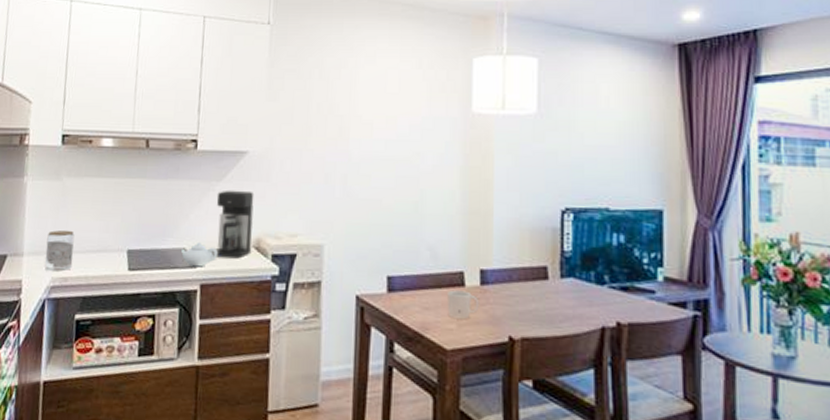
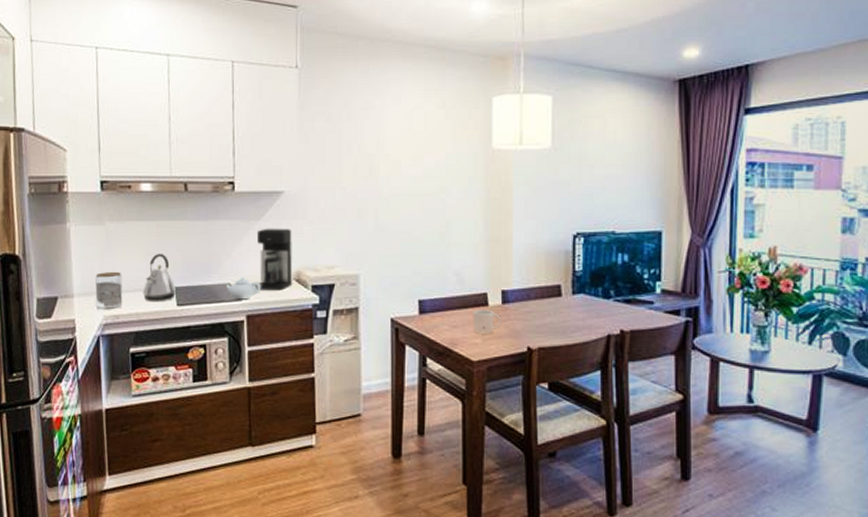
kettle: none [93,212,129,266] -> present [142,253,176,303]

